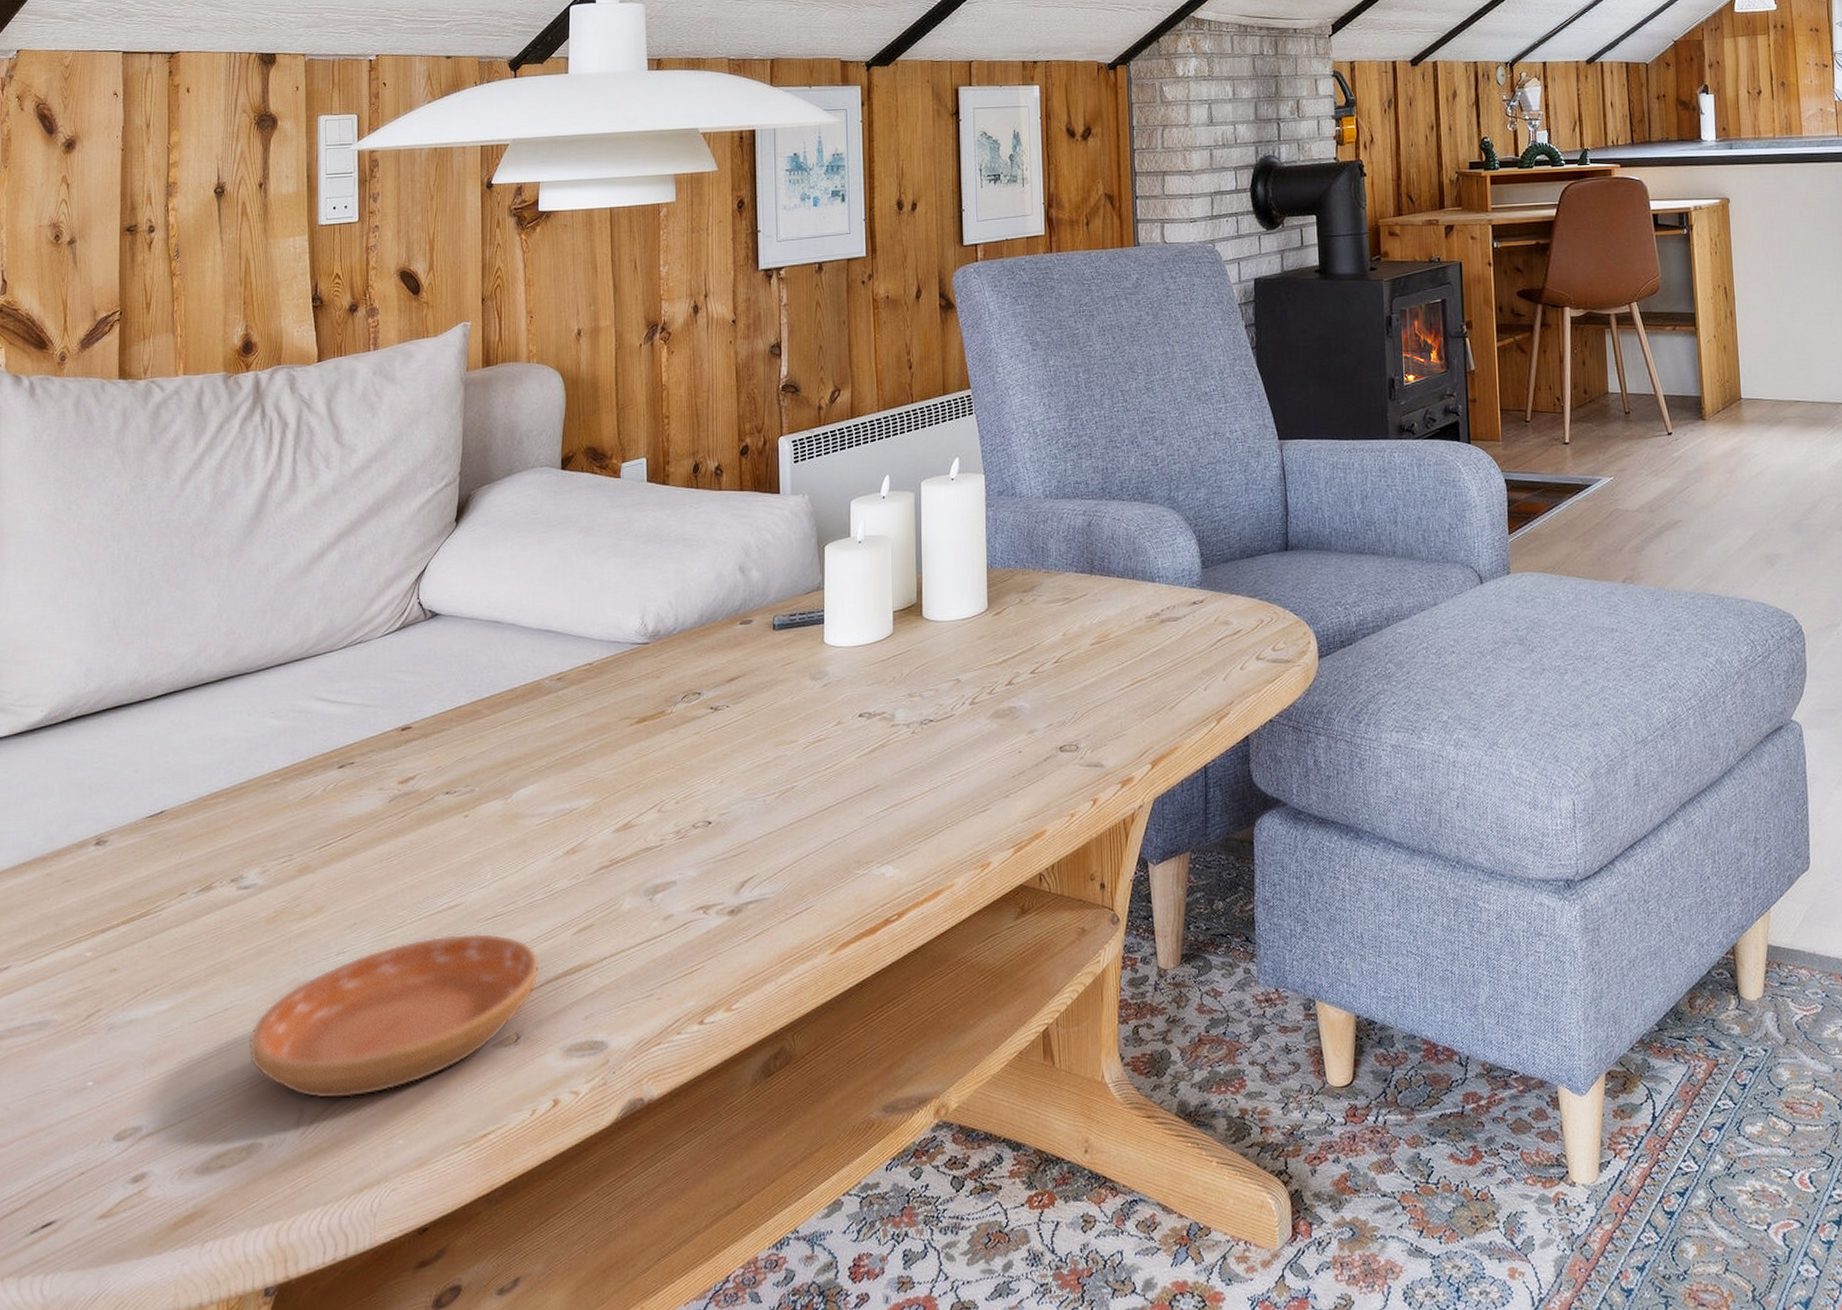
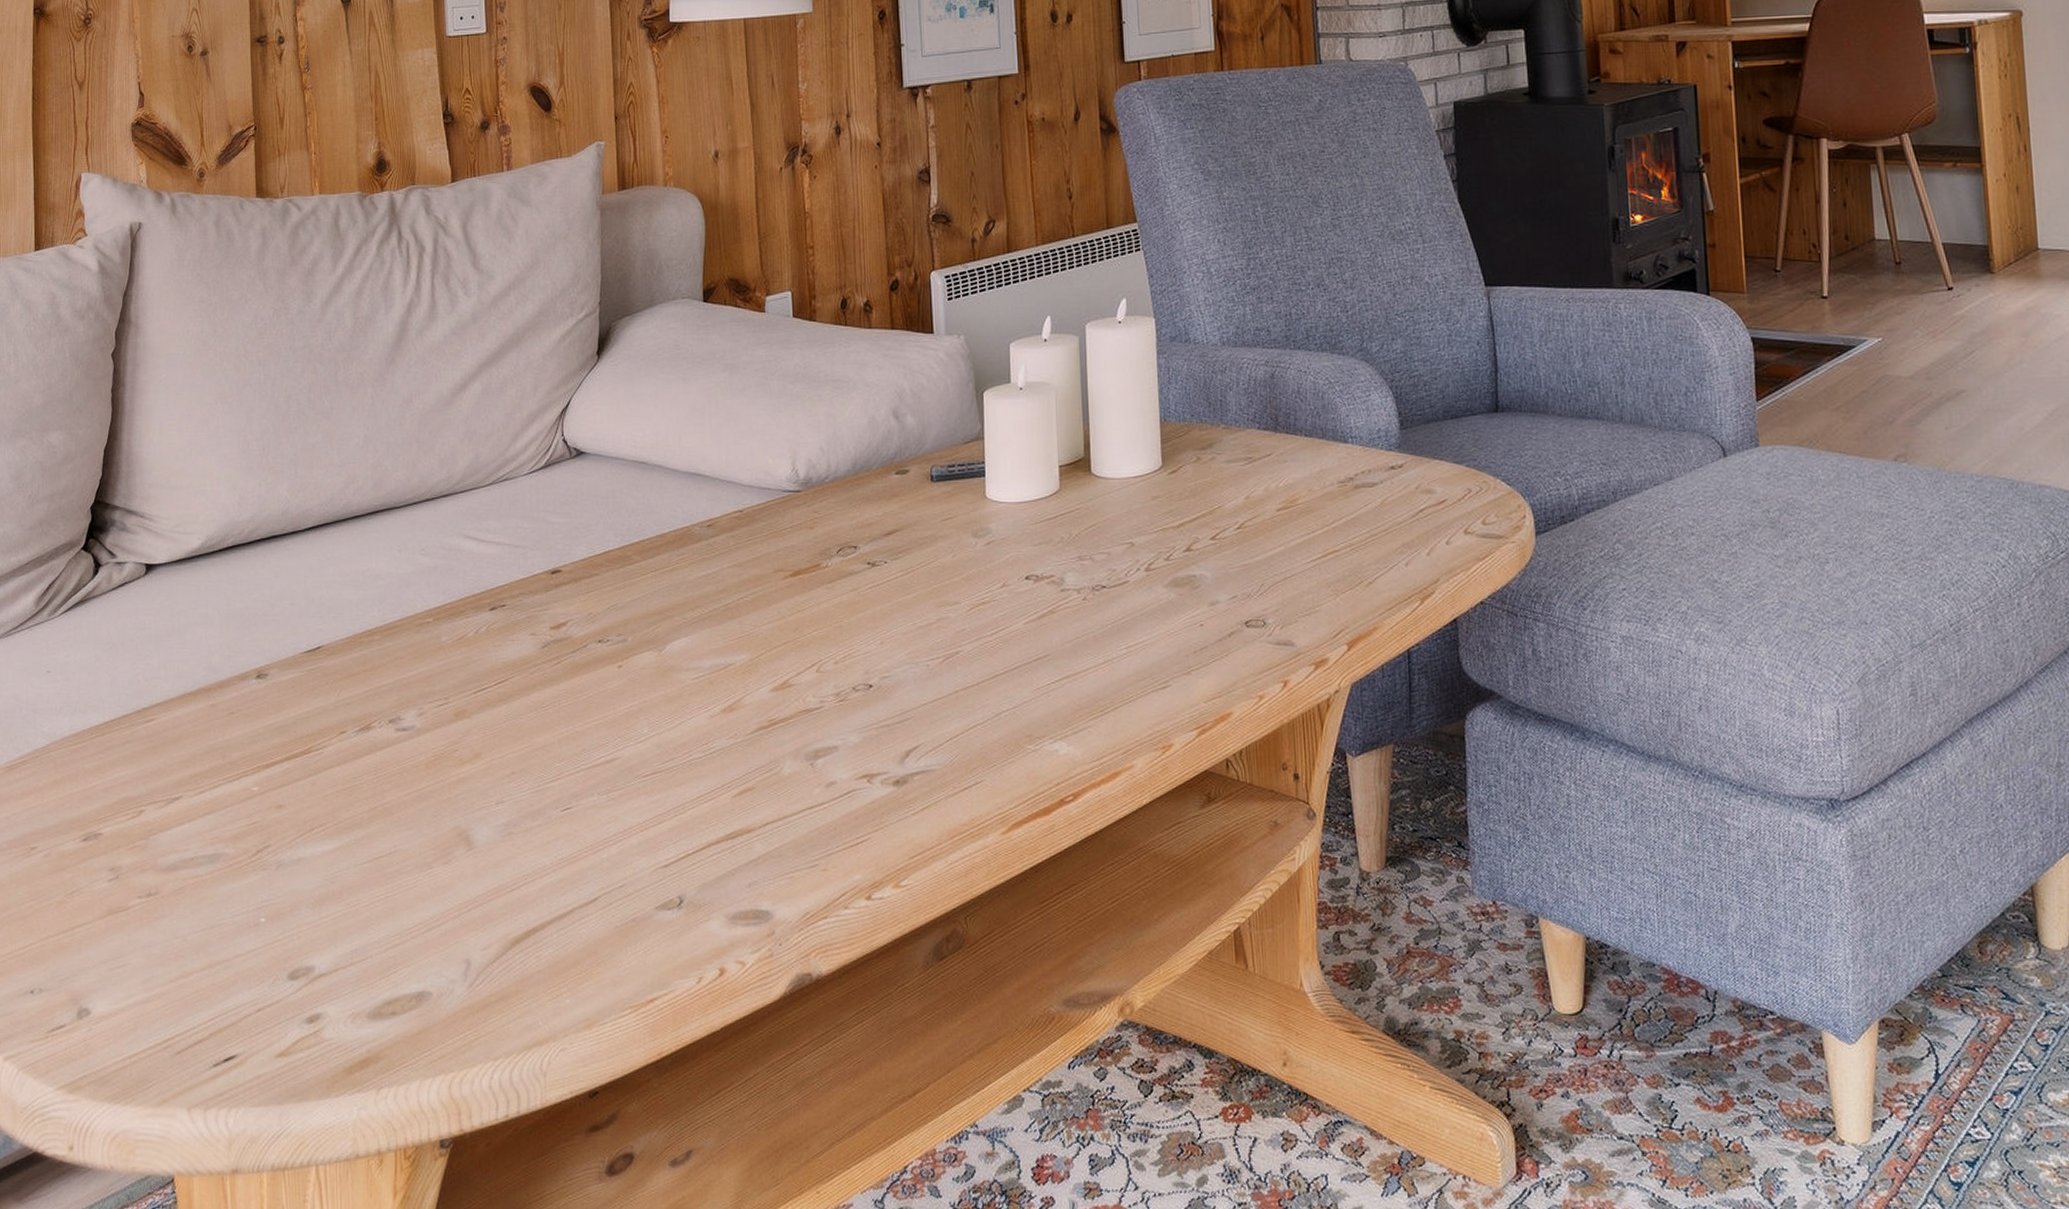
saucer: present [248,933,540,1100] -> none [413,789,701,953]

